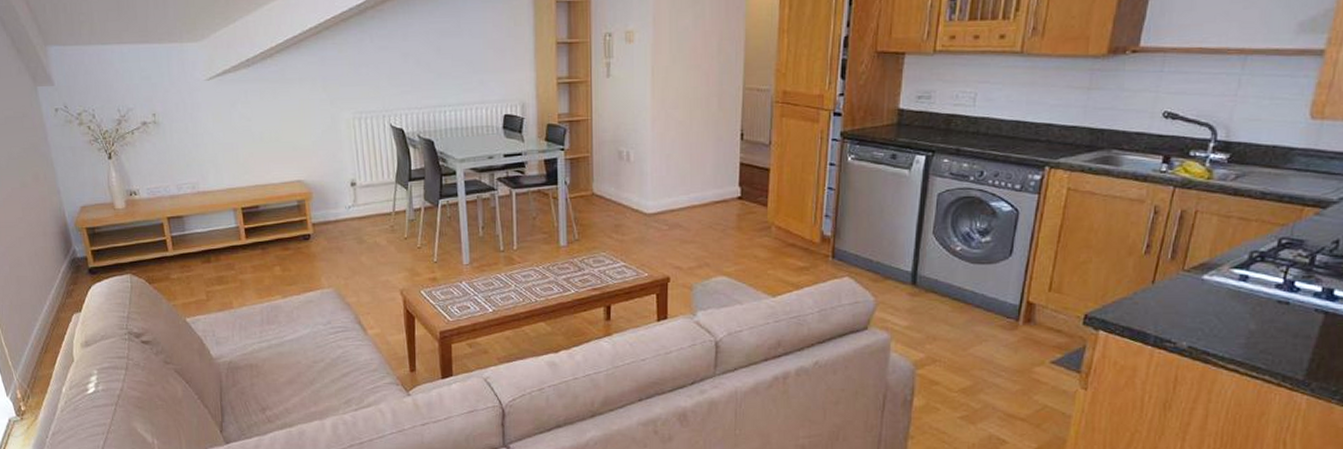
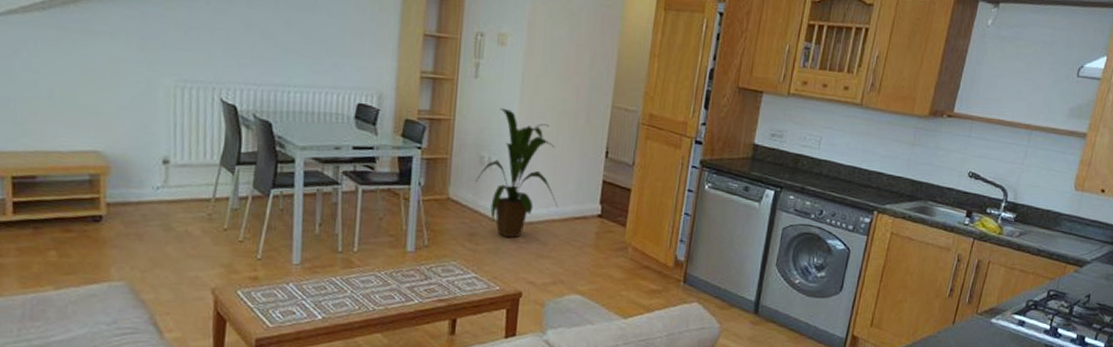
house plant: none [616,102,698,227] -> present [475,107,559,238]

